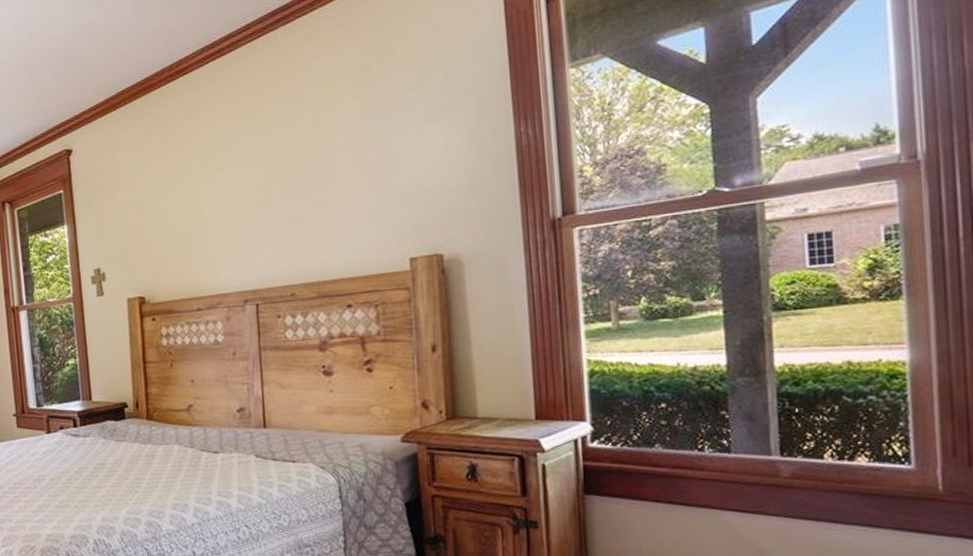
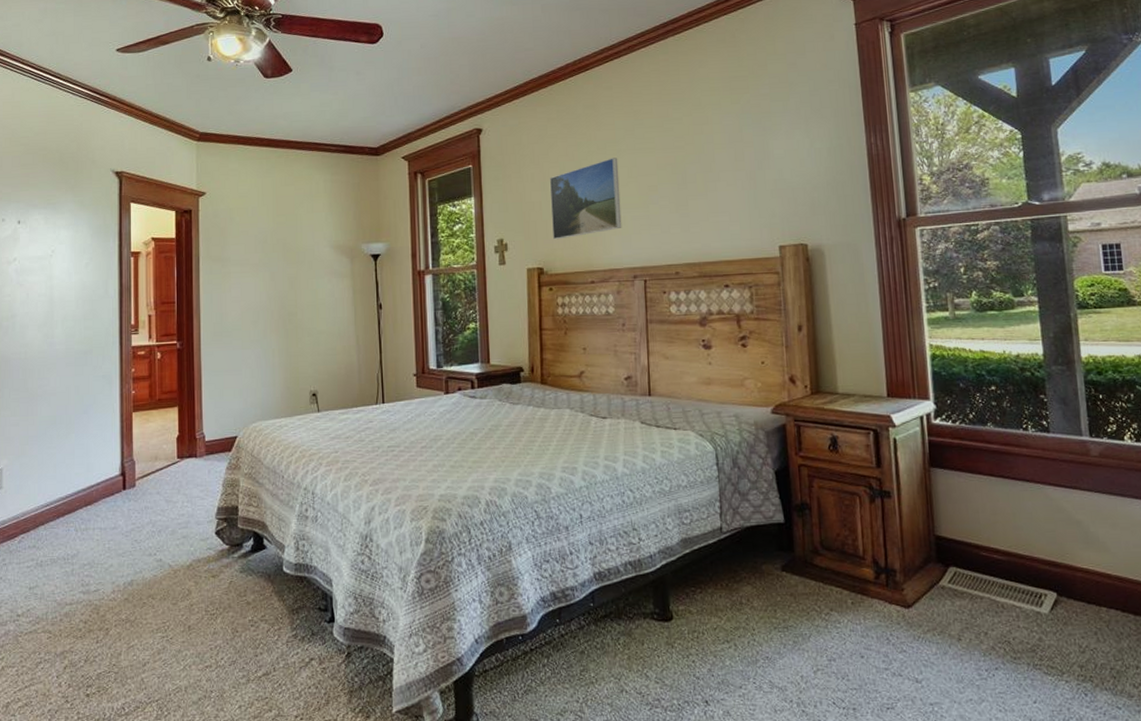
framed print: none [148,171,230,266] -> present [550,157,622,240]

